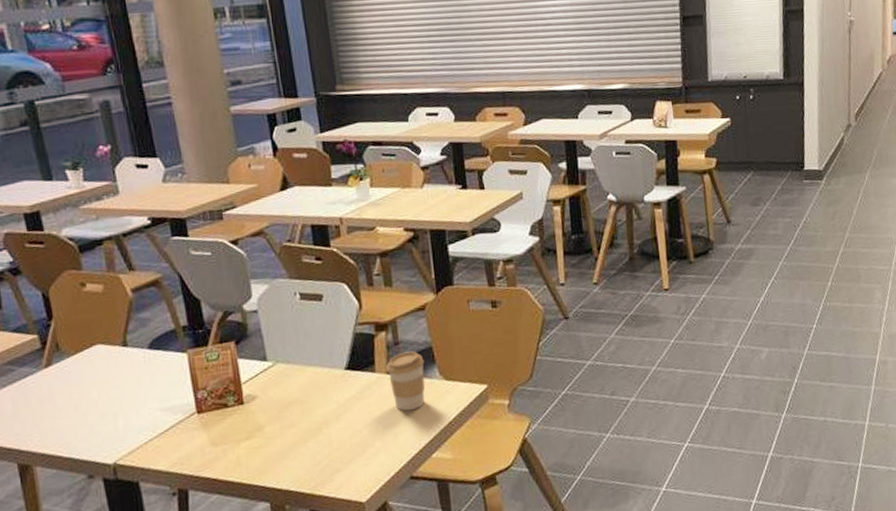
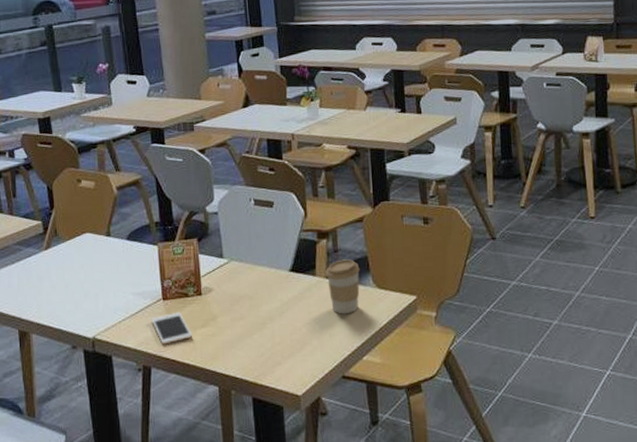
cell phone: none [185,425,237,464] -> present [151,311,193,345]

